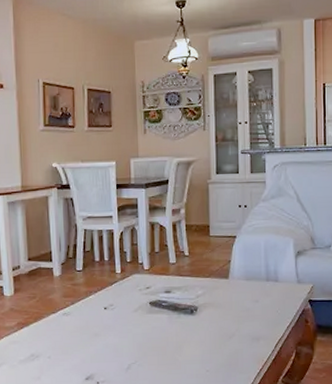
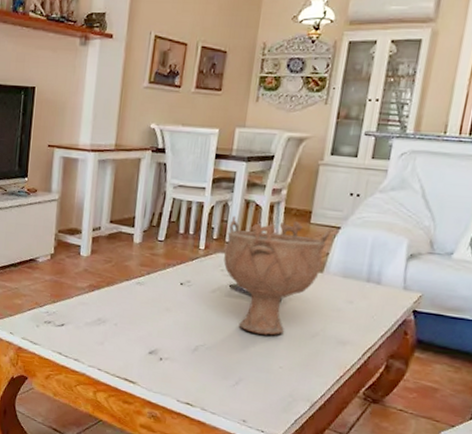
decorative bowl: none [139,236,229,344] -> present [223,215,333,336]

